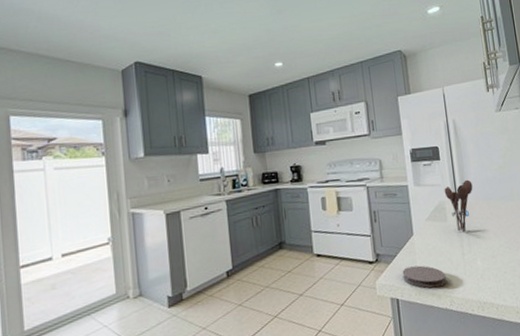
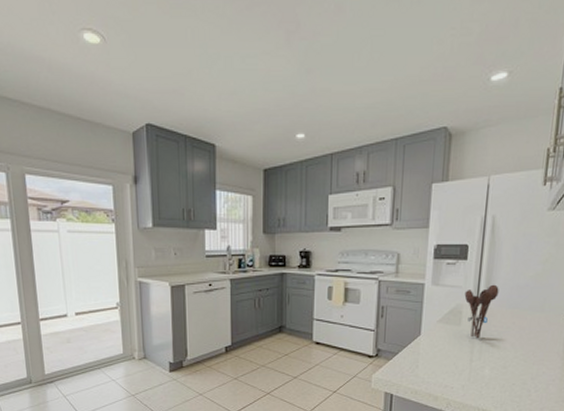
coaster: present [402,265,447,288] -> none [401,366,448,389]

